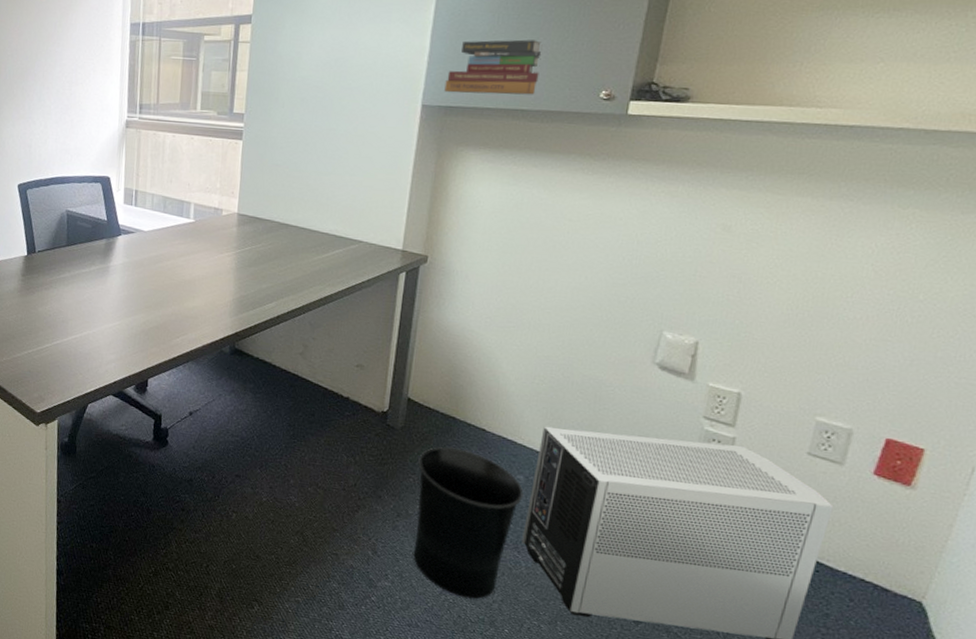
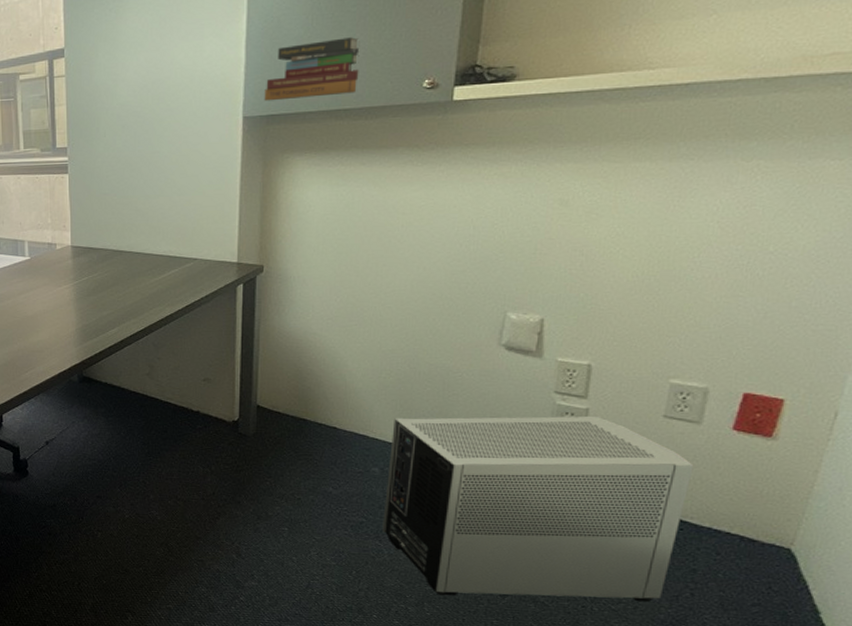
waste bin: present [413,446,524,599] -> none [273,448,380,589]

